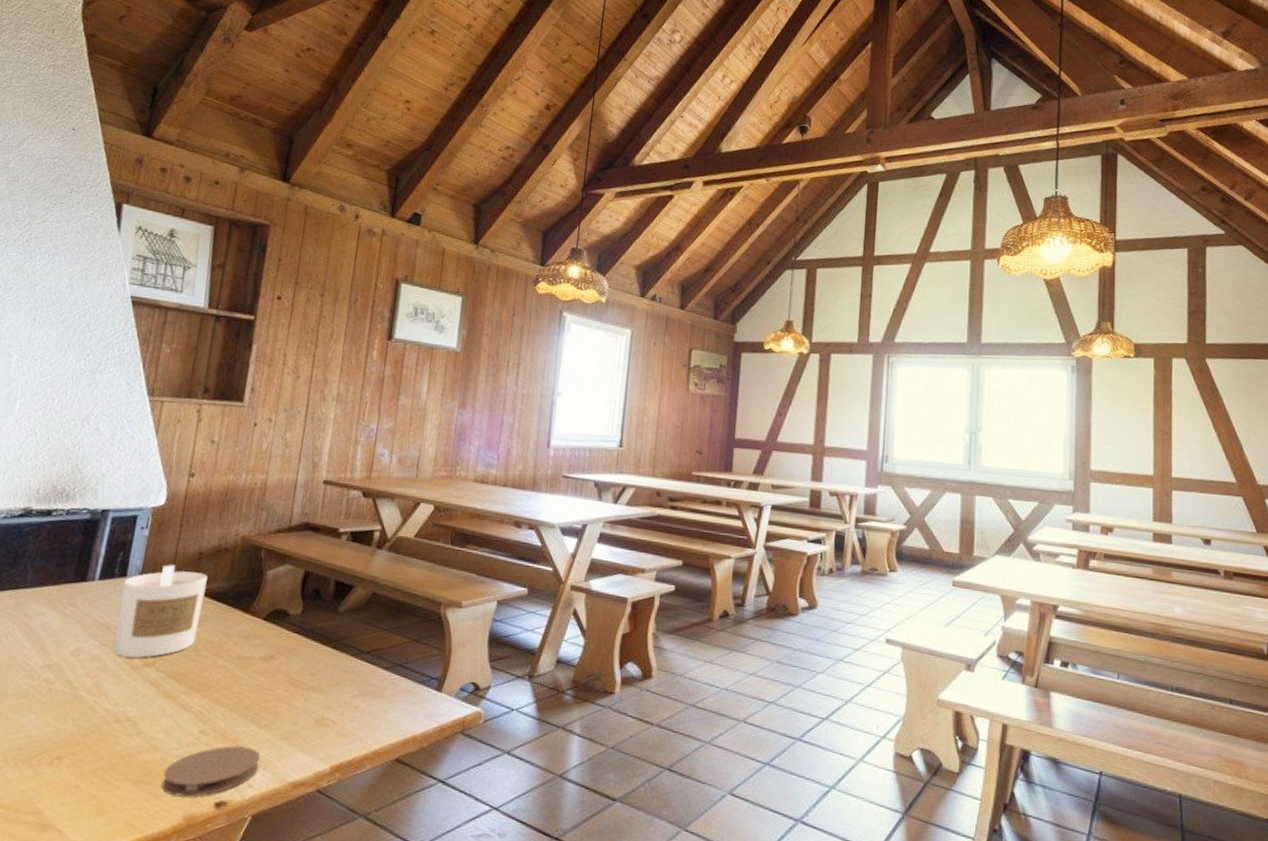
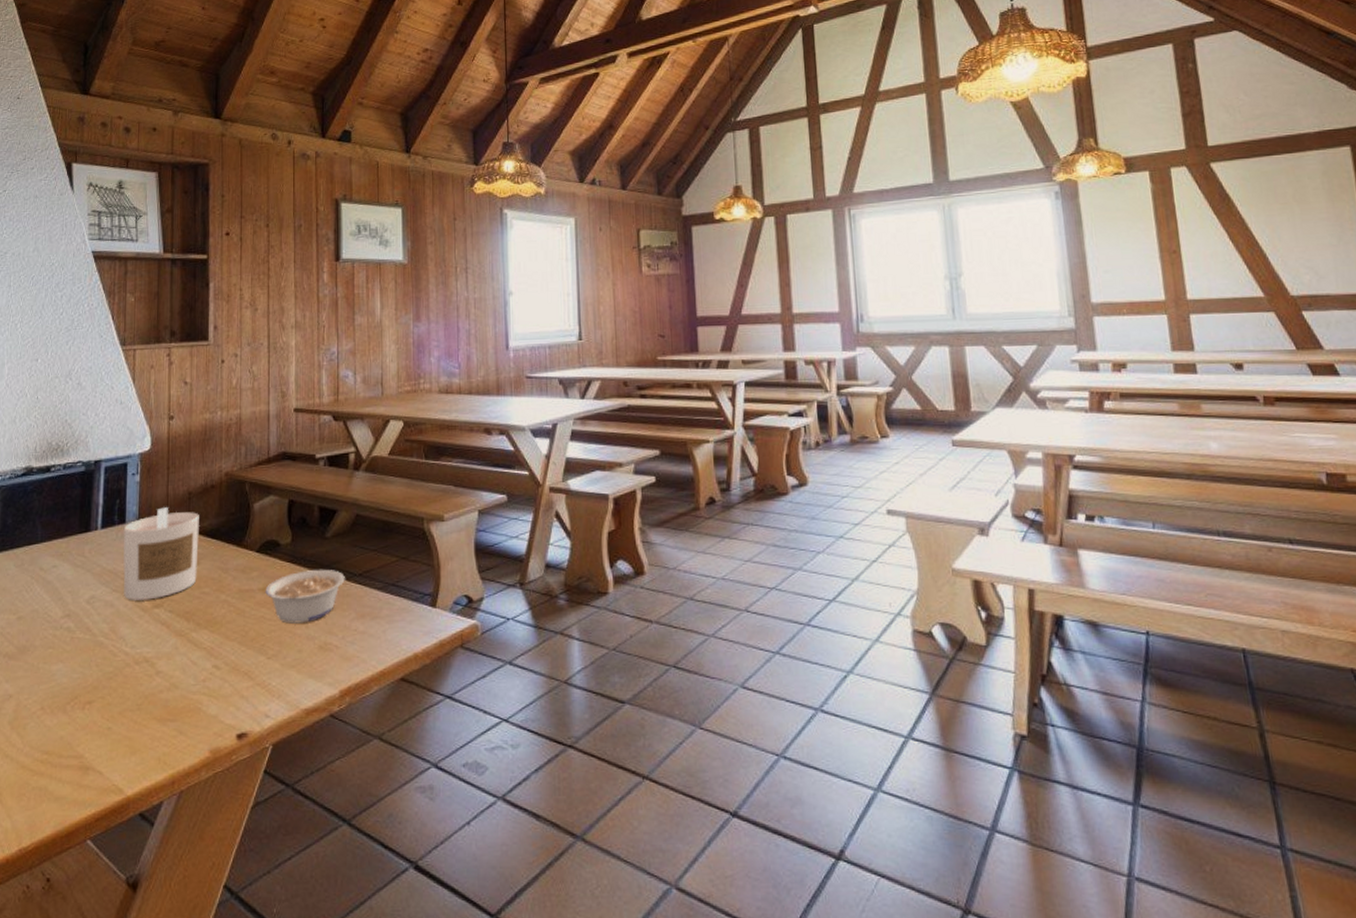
coaster: present [161,746,261,797] -> none [185,678,272,731]
legume: none [266,643,353,696] -> present [265,569,345,624]

